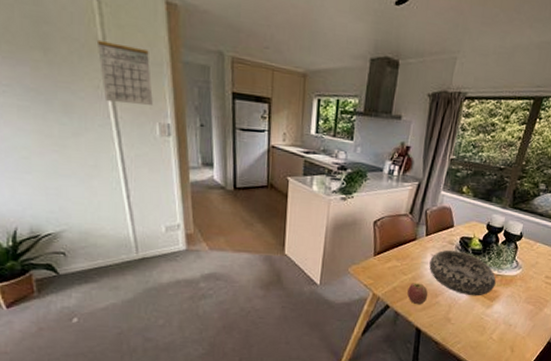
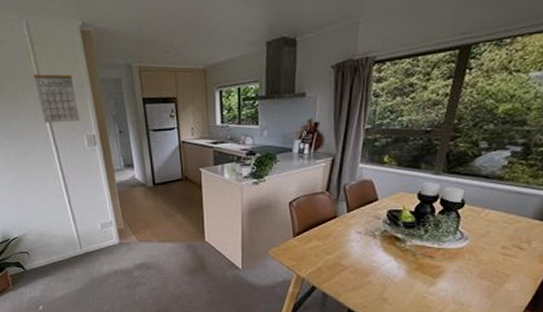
apple: present [407,283,429,305] -> none [334,262,358,285]
decorative bowl: present [429,249,496,296] -> none [355,225,437,273]

